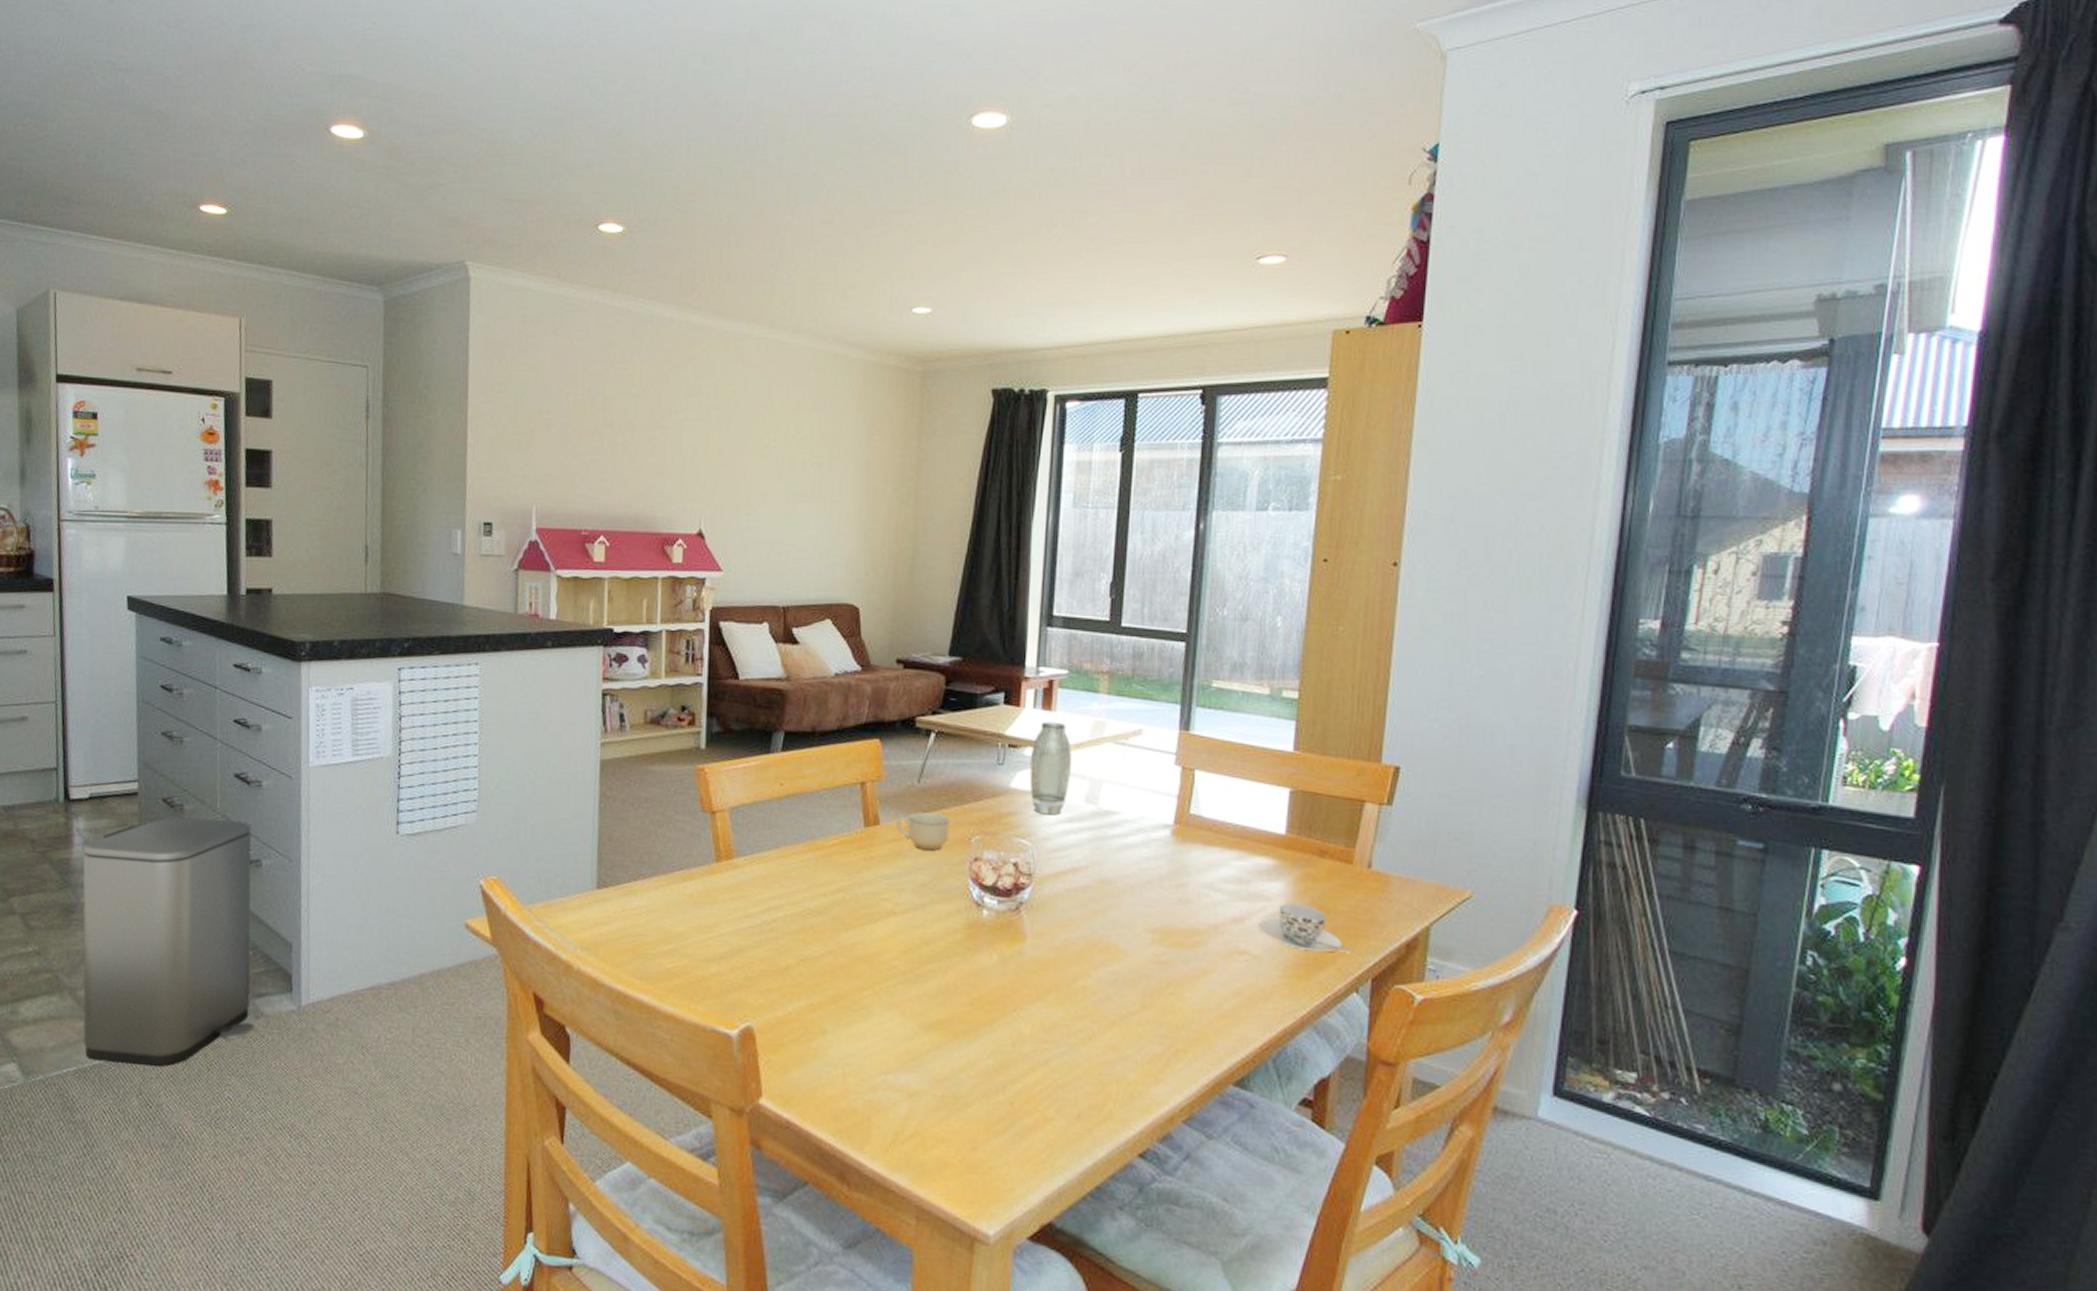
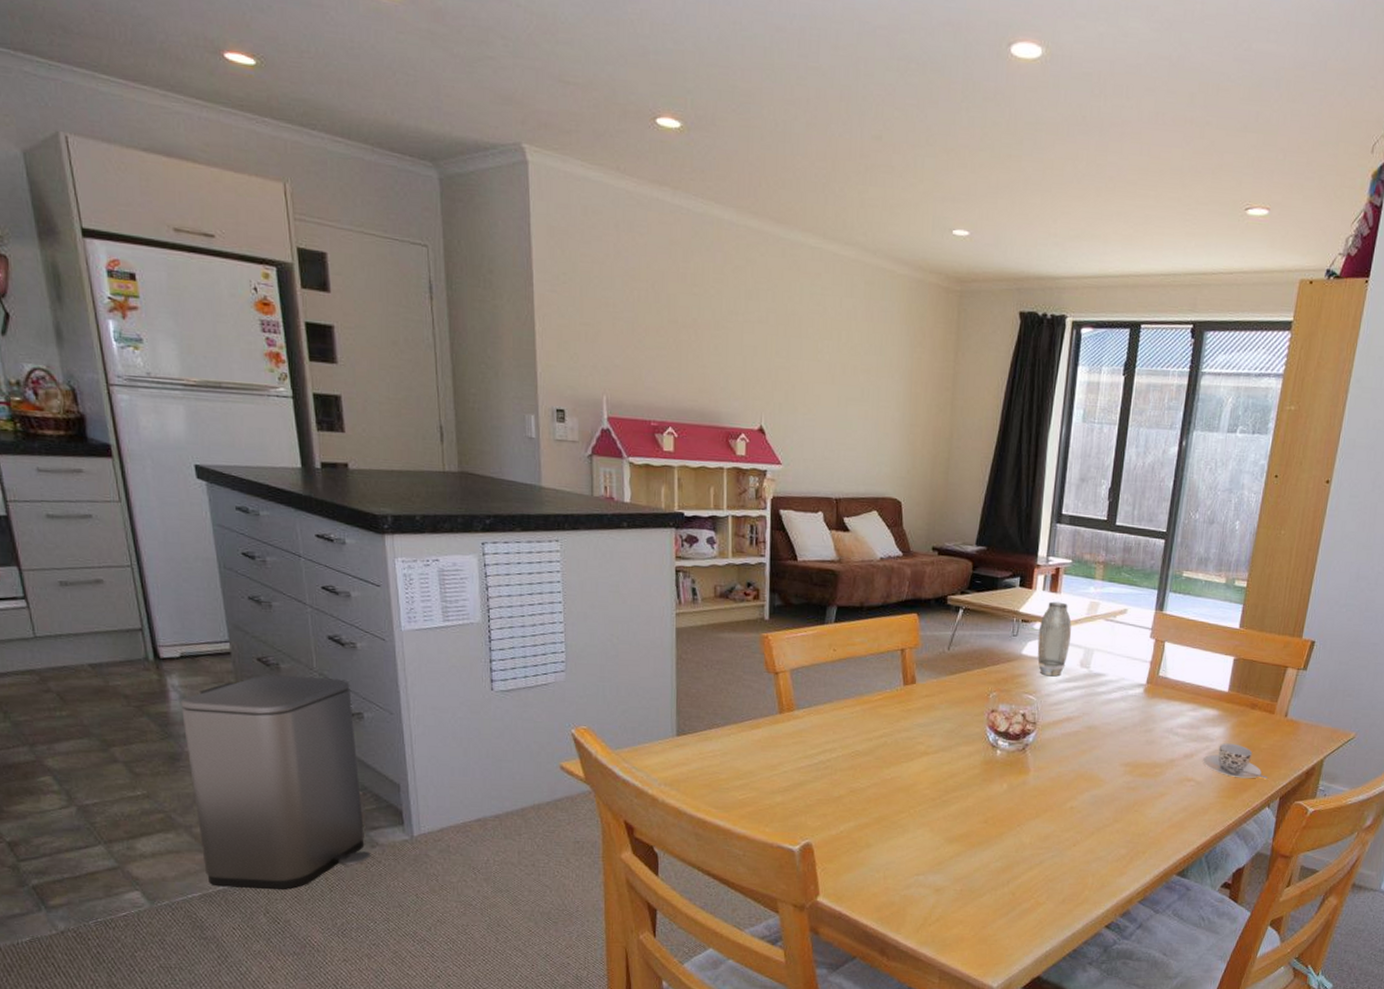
cup: present [896,812,951,851] -> none [930,674,974,704]

